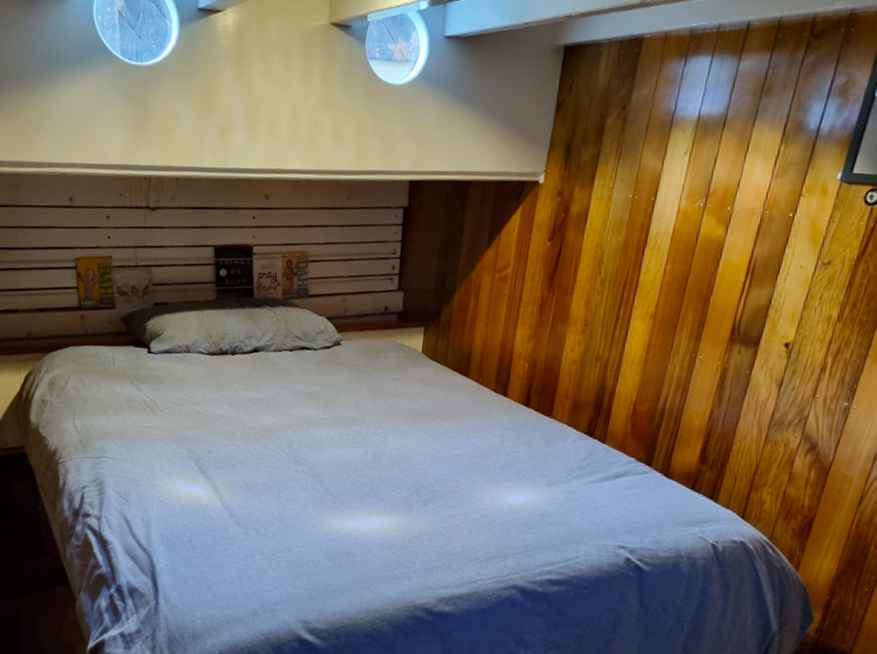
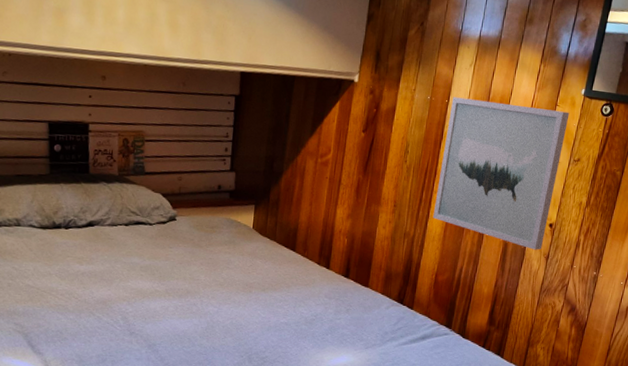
wall art: none [632,193,819,376] -> present [432,97,570,250]

